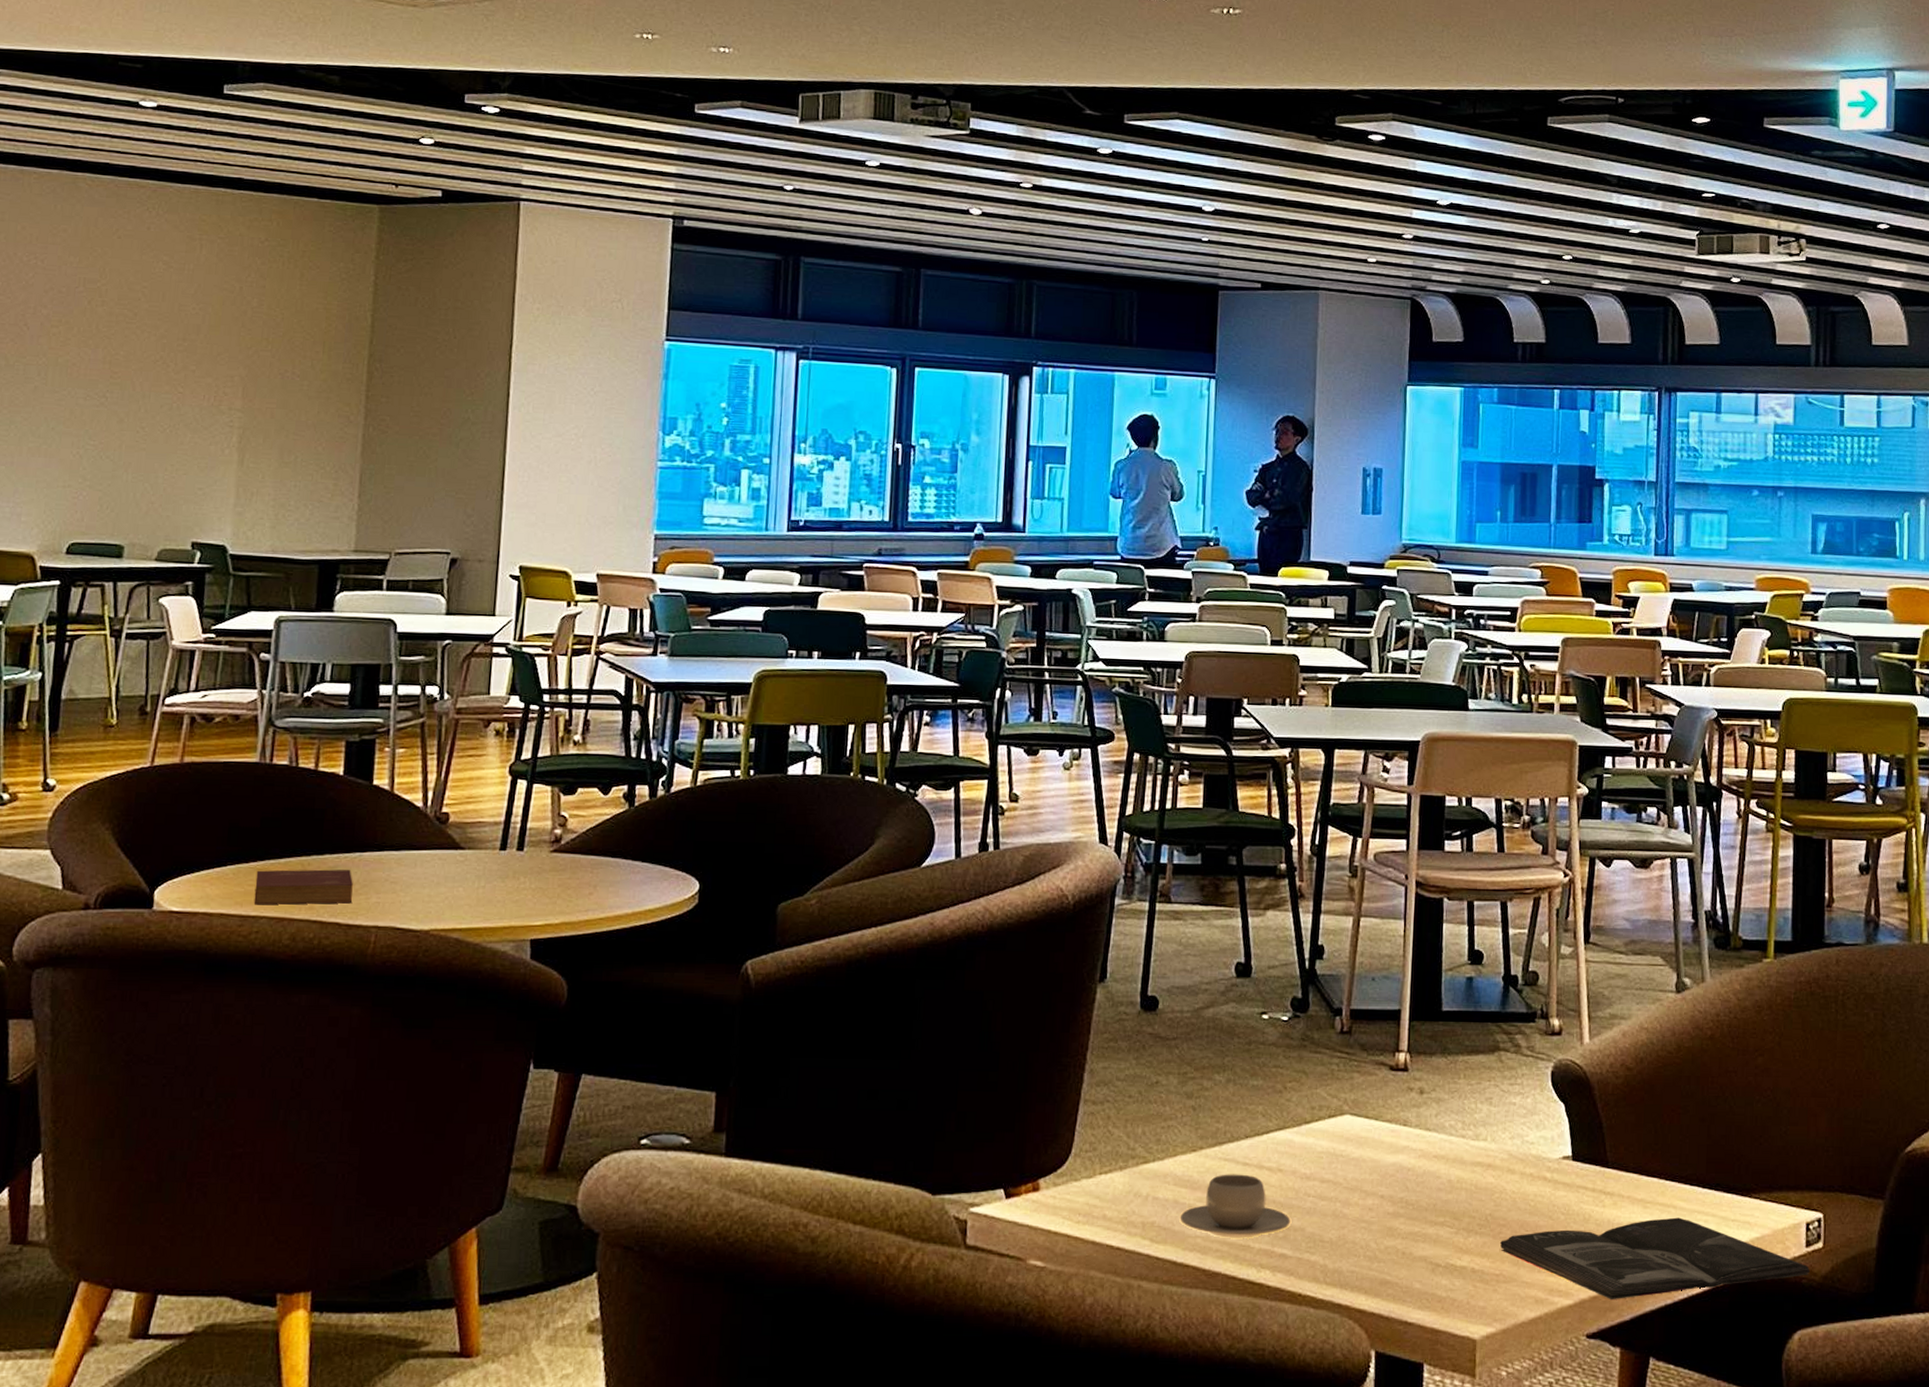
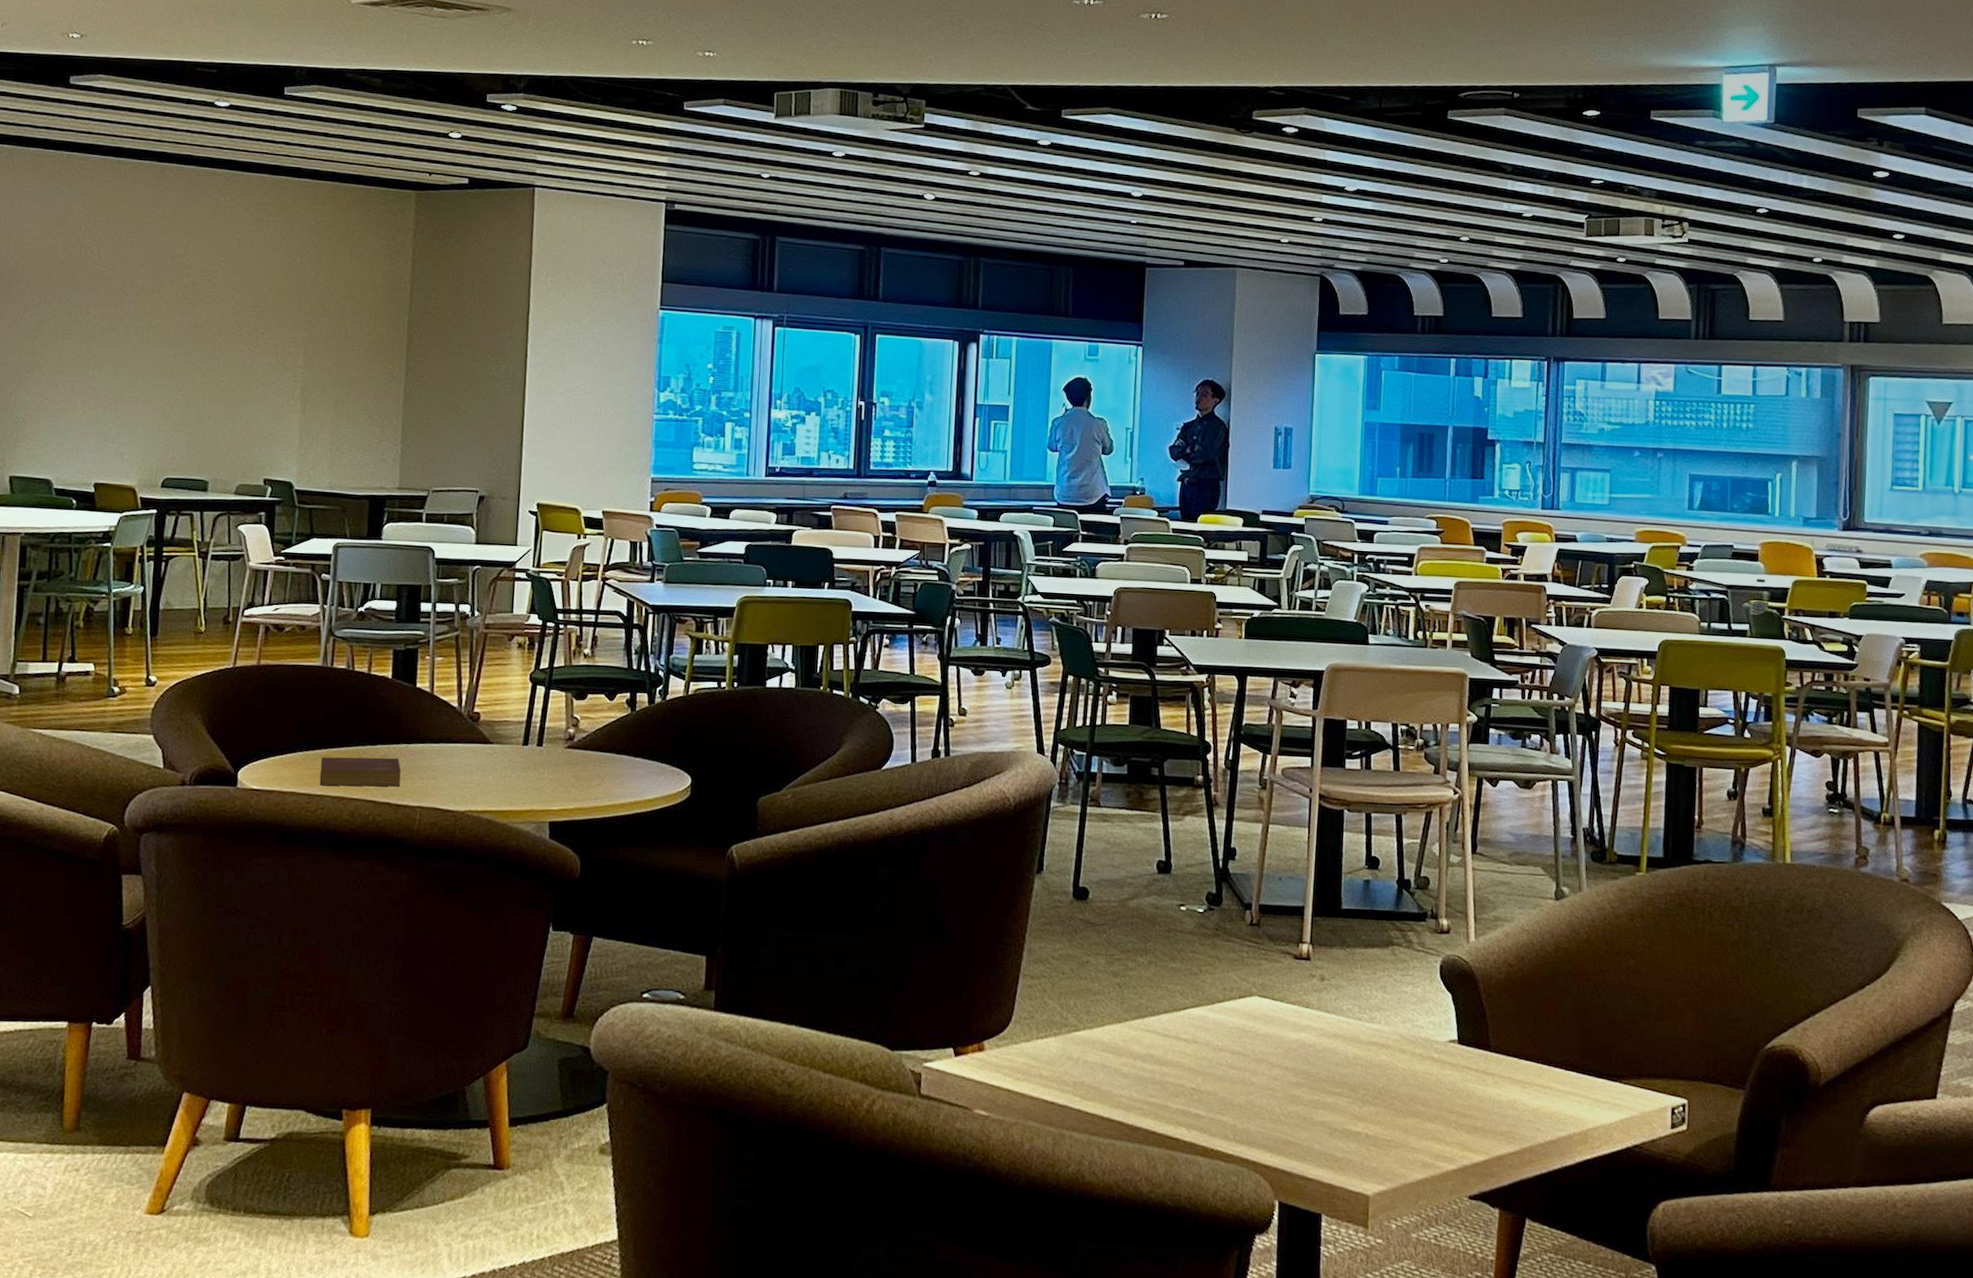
teacup: present [1180,1174,1291,1238] -> none [1106,1043,1204,1099]
magazine: present [1499,1217,1810,1299] -> none [1391,1097,1674,1167]
water bottle: none [1878,629,1899,670] -> present [1749,579,1769,616]

